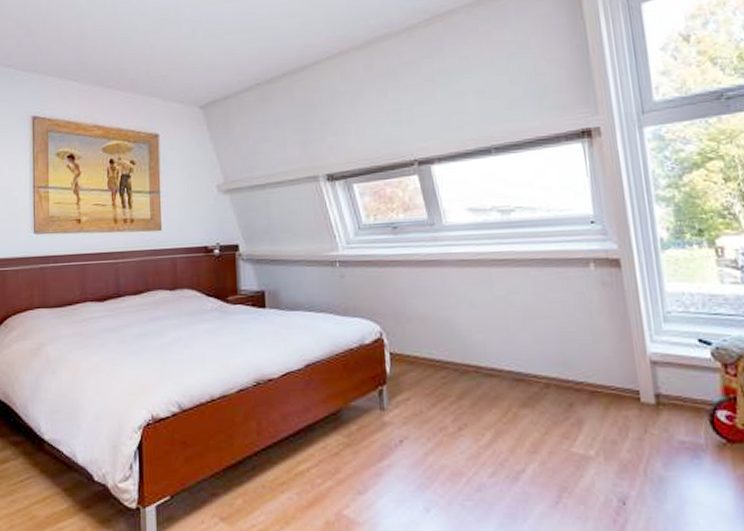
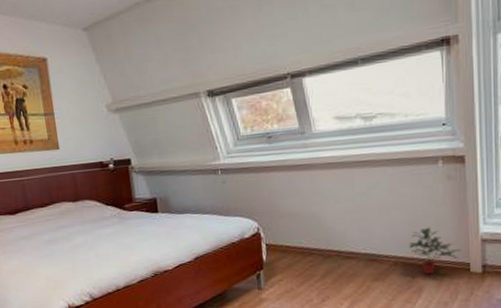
potted plant: none [562,342,627,403] -> present [409,227,461,275]

